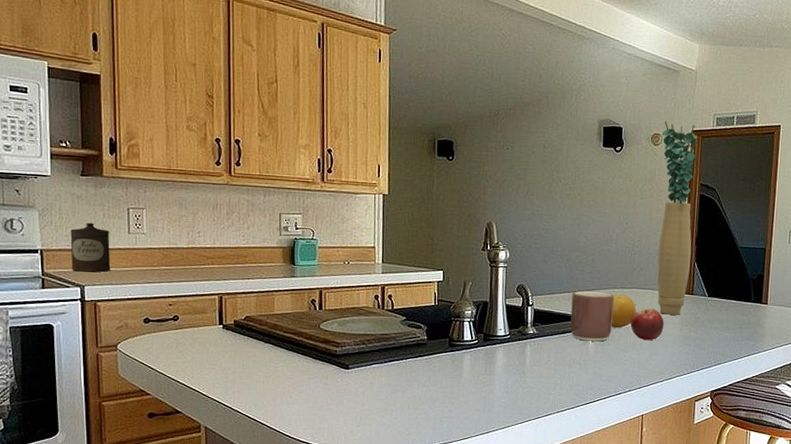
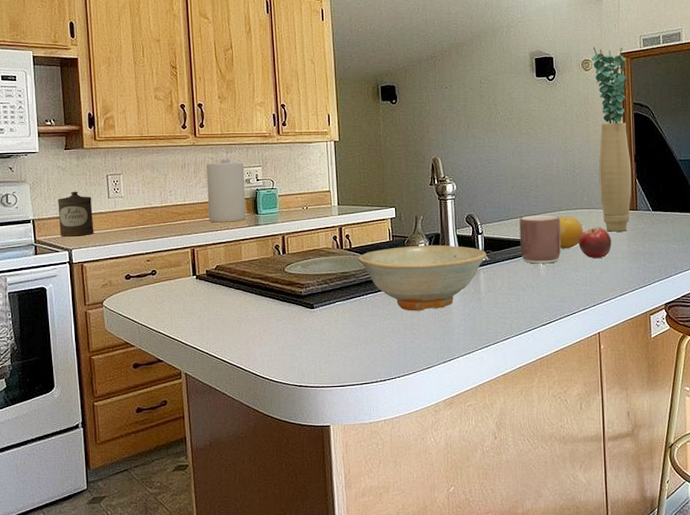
paper towel holder: none [239,202,283,271] -> present [206,159,246,223]
dish: none [400,312,535,380] -> present [358,244,487,311]

